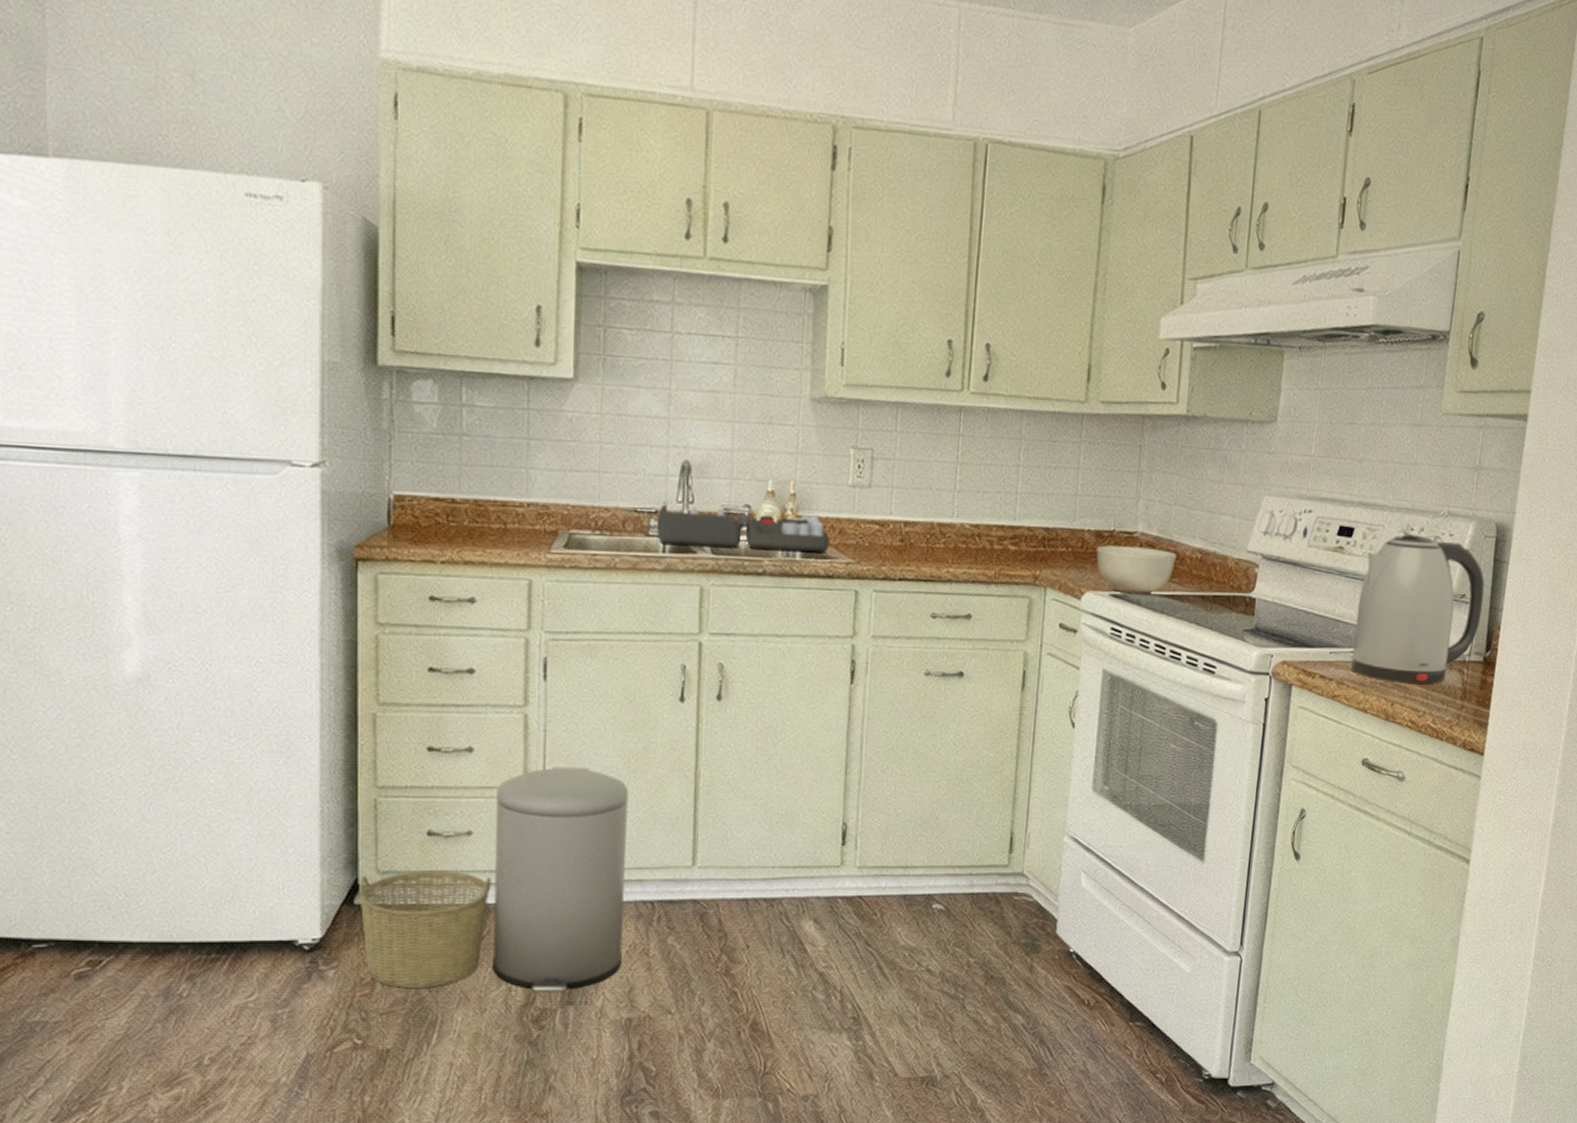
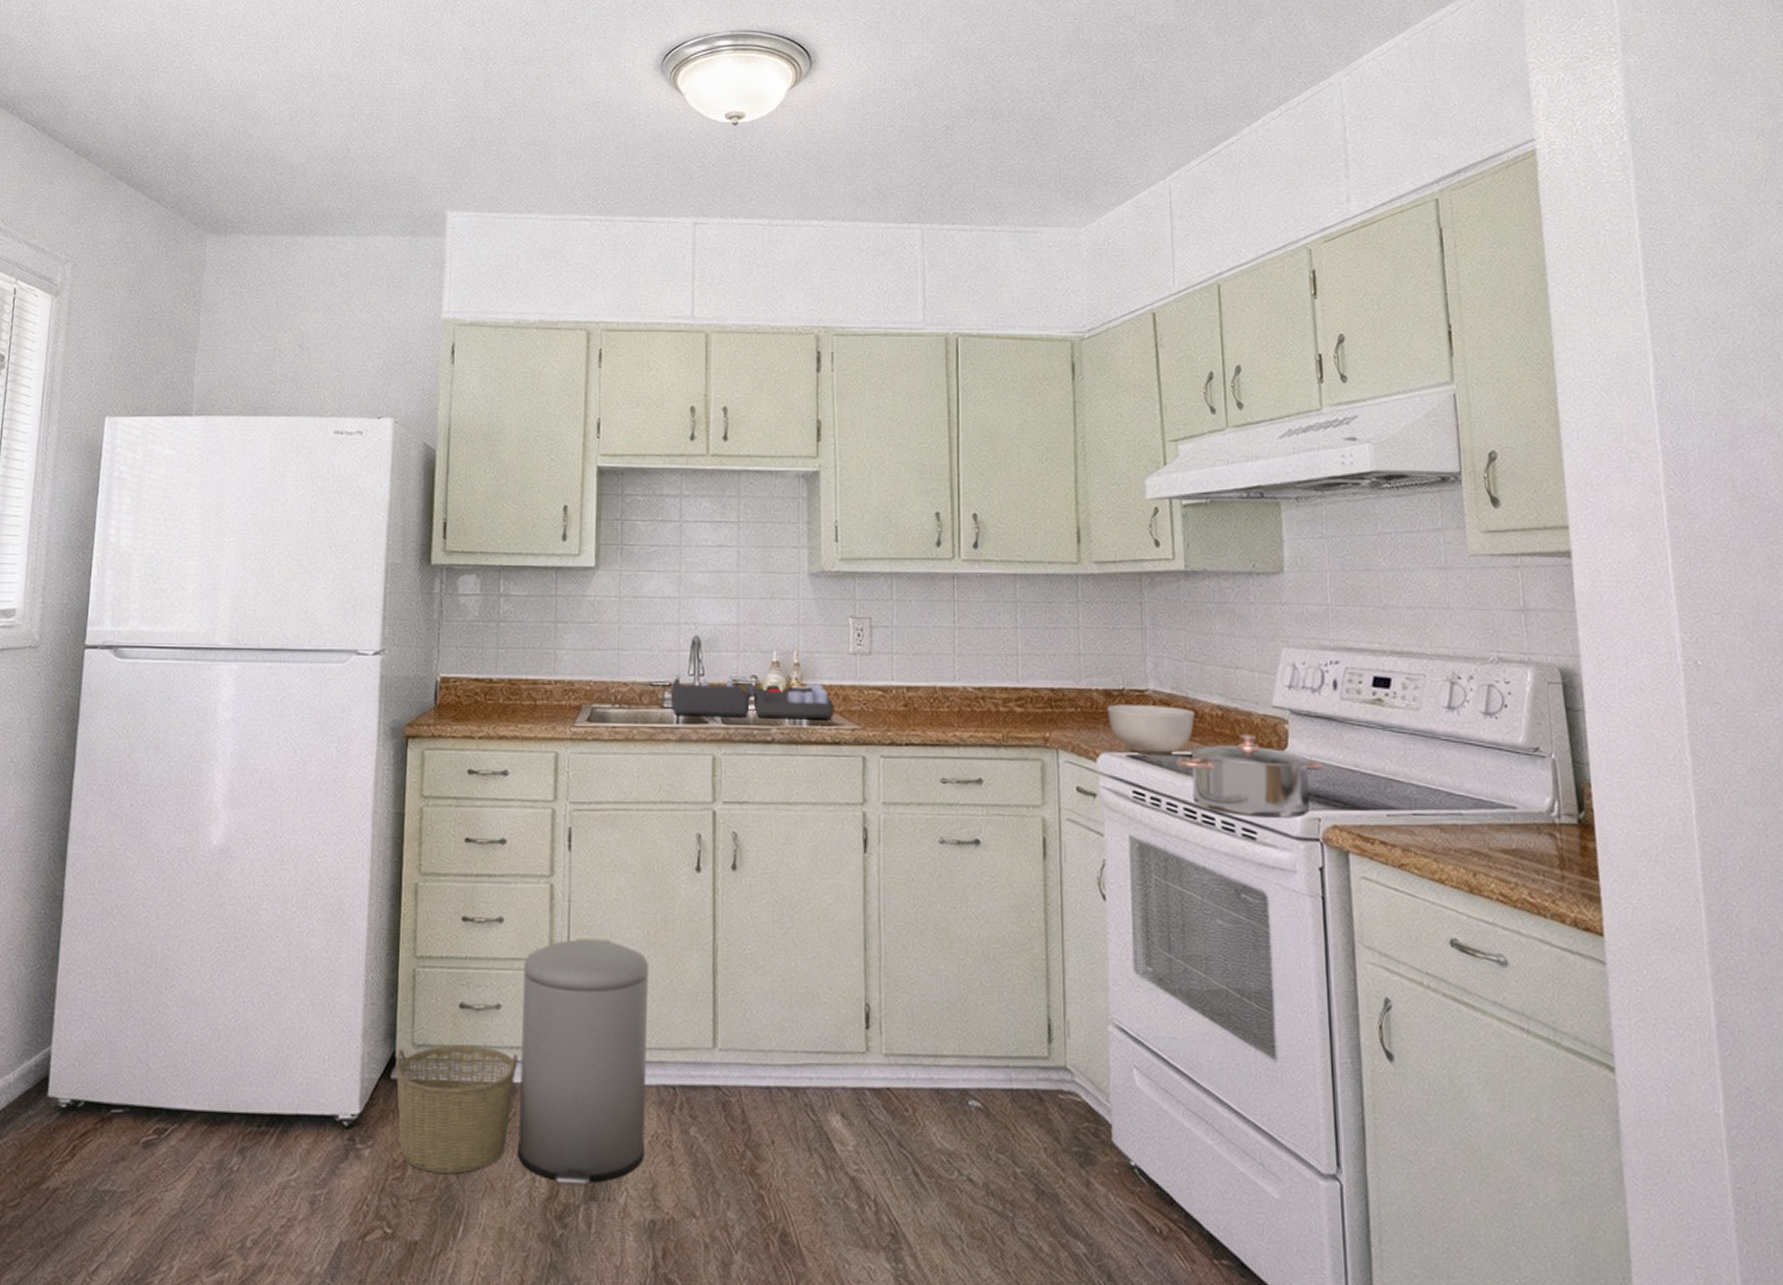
cooking pot: none [1153,576,1282,655] -> present [1176,734,1323,819]
kettle: present [1350,534,1485,684] -> none [1410,683,1565,851]

